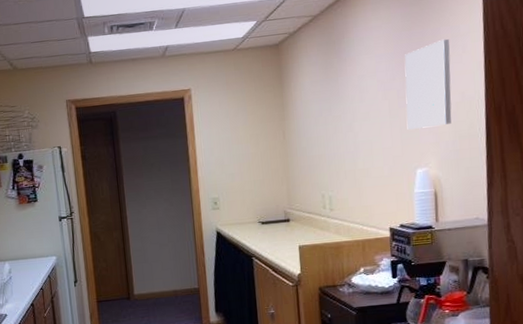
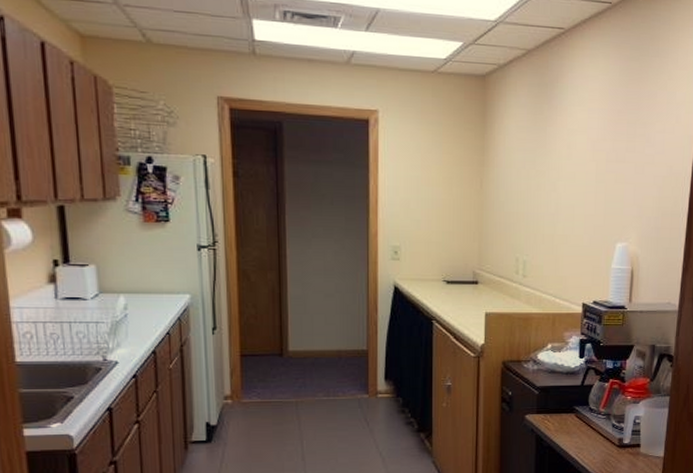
wall art: present [404,38,452,130] -> none [612,104,665,199]

